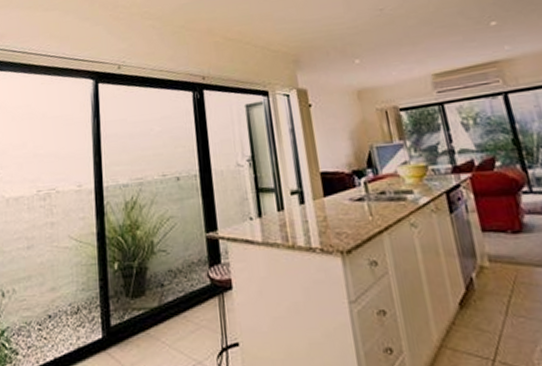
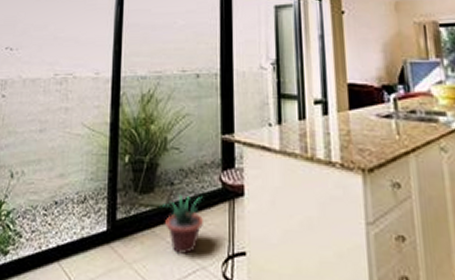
potted plant: none [152,293,196,354] -> present [159,194,203,255]

